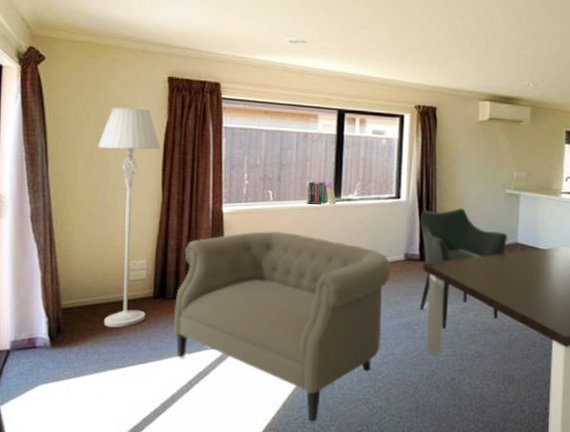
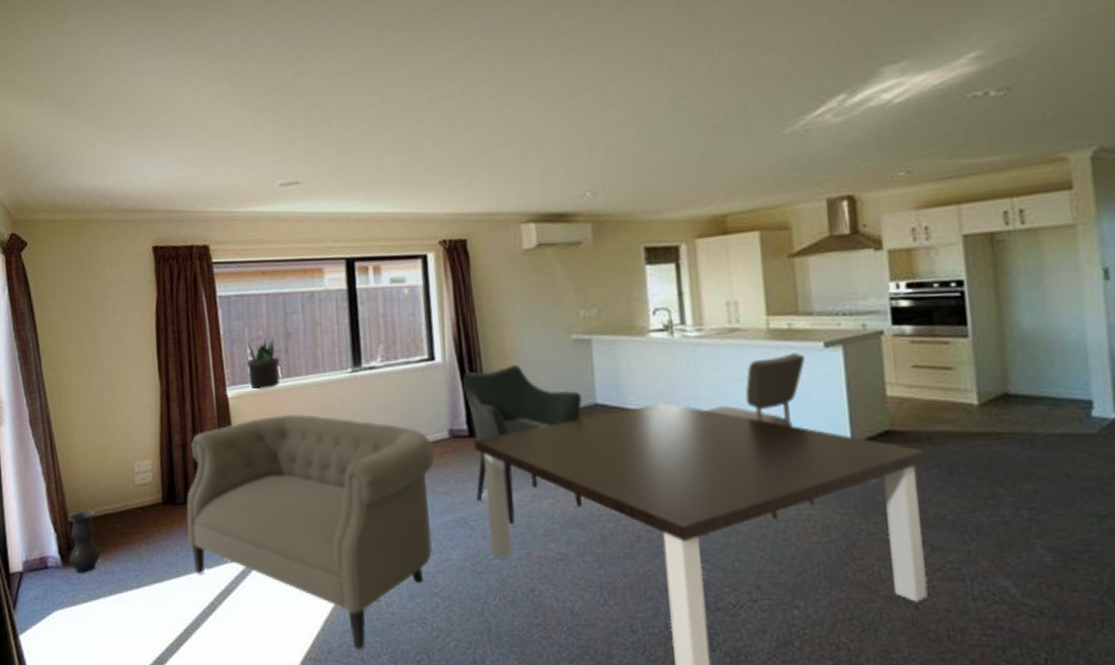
vase: none [58,299,90,353] -> present [68,510,101,573]
floor lamp: present [98,107,160,327] -> none [88,286,157,541]
planter: none [244,165,273,209] -> present [247,337,280,390]
books: present [306,180,337,205] -> none [318,347,357,378]

